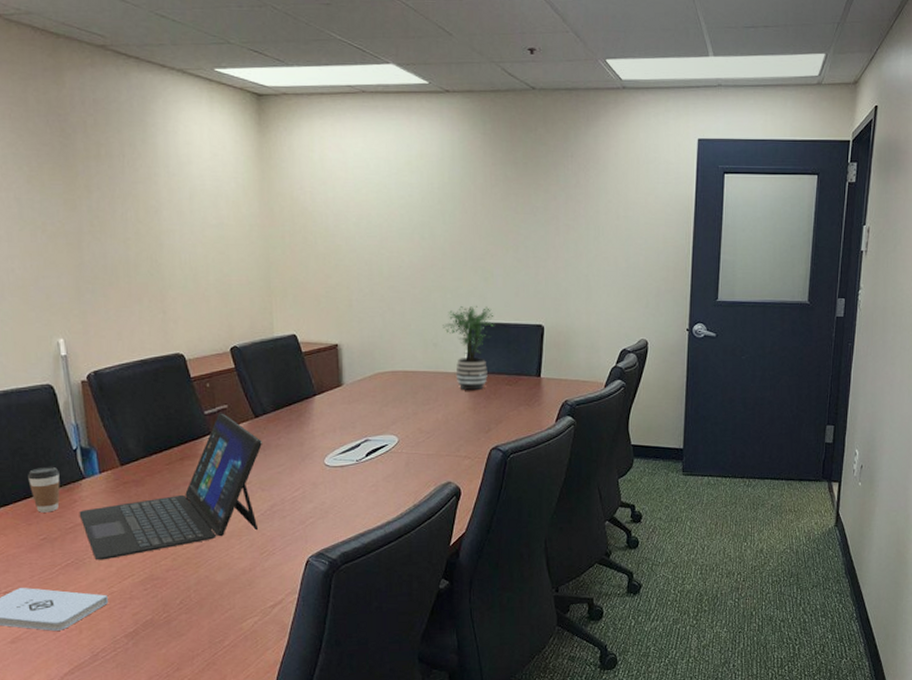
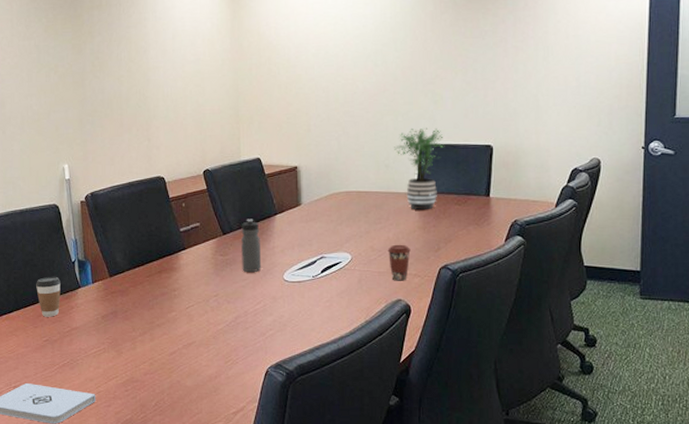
laptop: present [79,413,262,561] -> none [75,230,229,362]
water bottle: none [275,400,300,458] -> present [241,219,262,273]
coffee cup: none [436,425,461,463] -> present [387,244,411,281]

